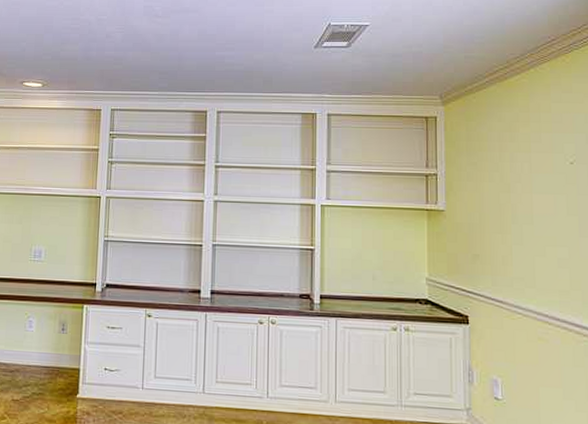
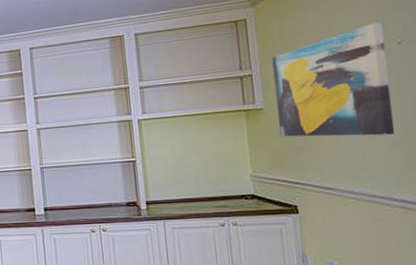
wall art: none [457,139,563,253] -> present [272,22,396,137]

